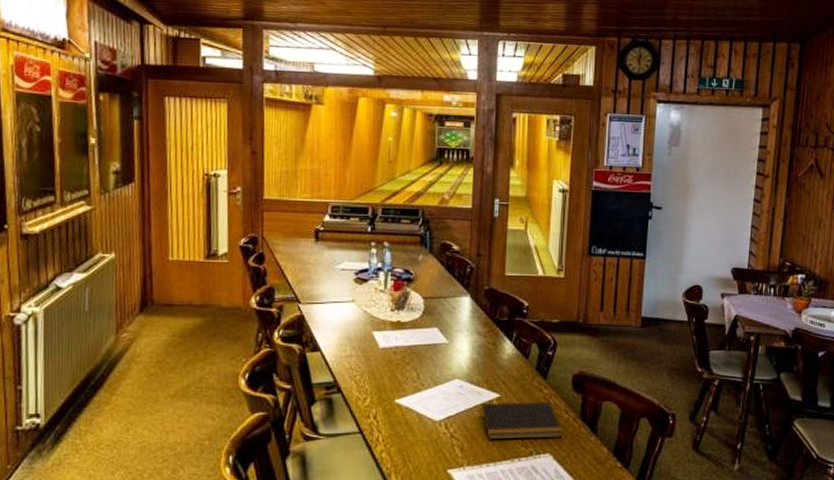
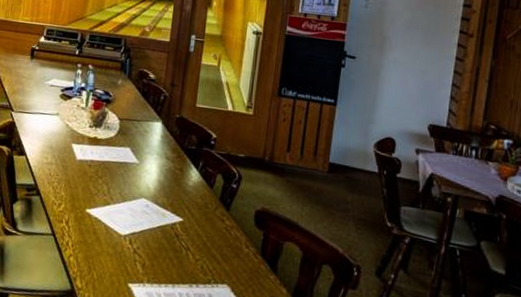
notepad: present [479,401,563,440] -> none [162,225,243,271]

